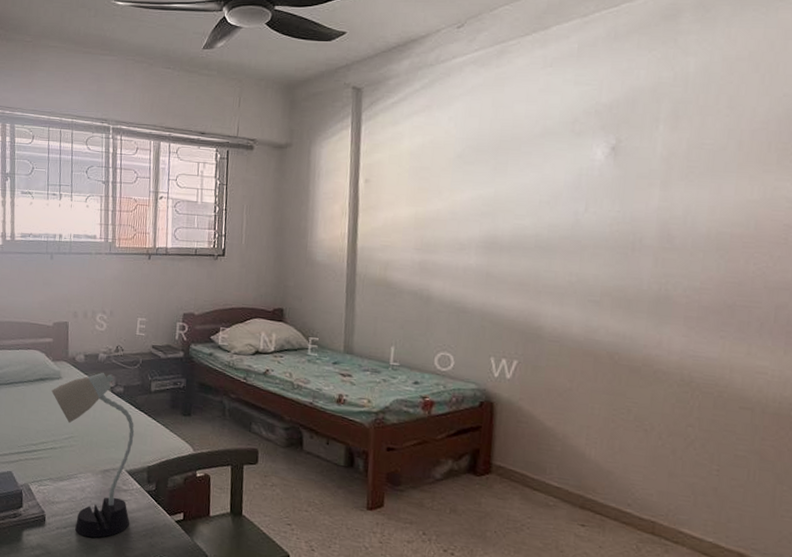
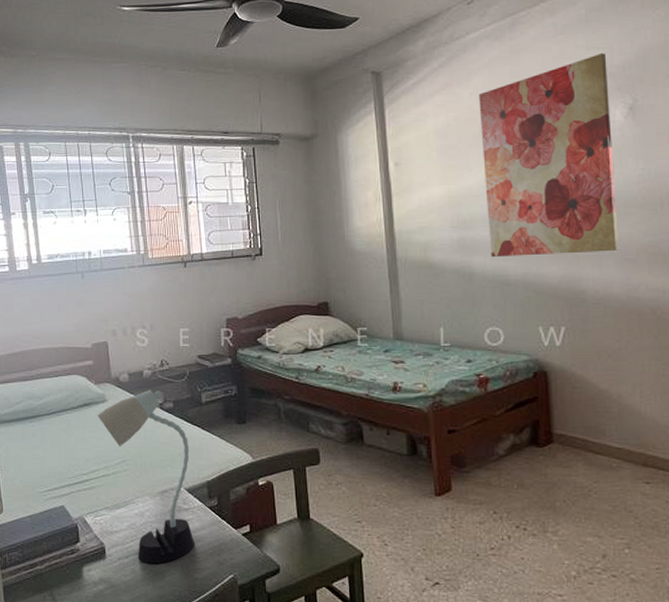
wall art: none [450,90,594,292] -> present [479,53,619,257]

